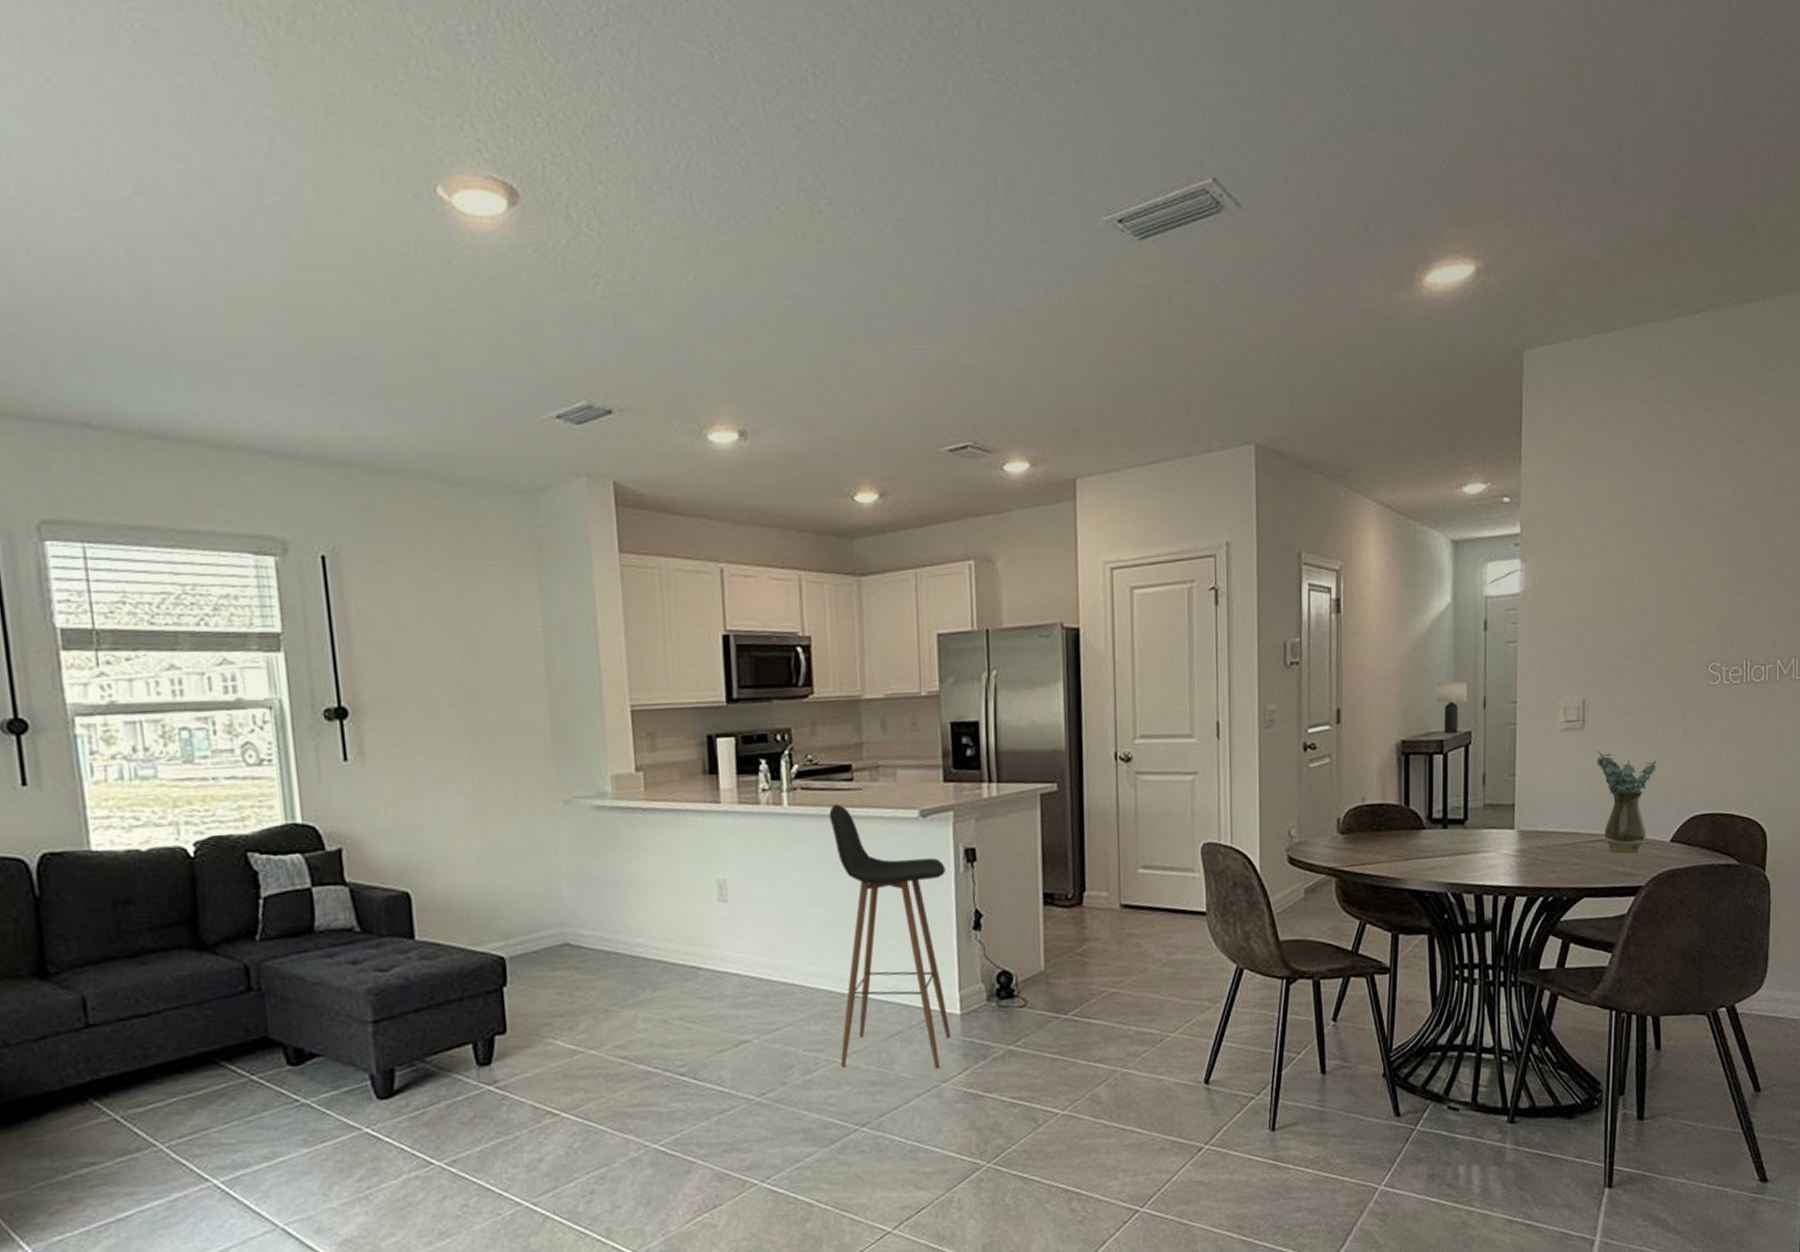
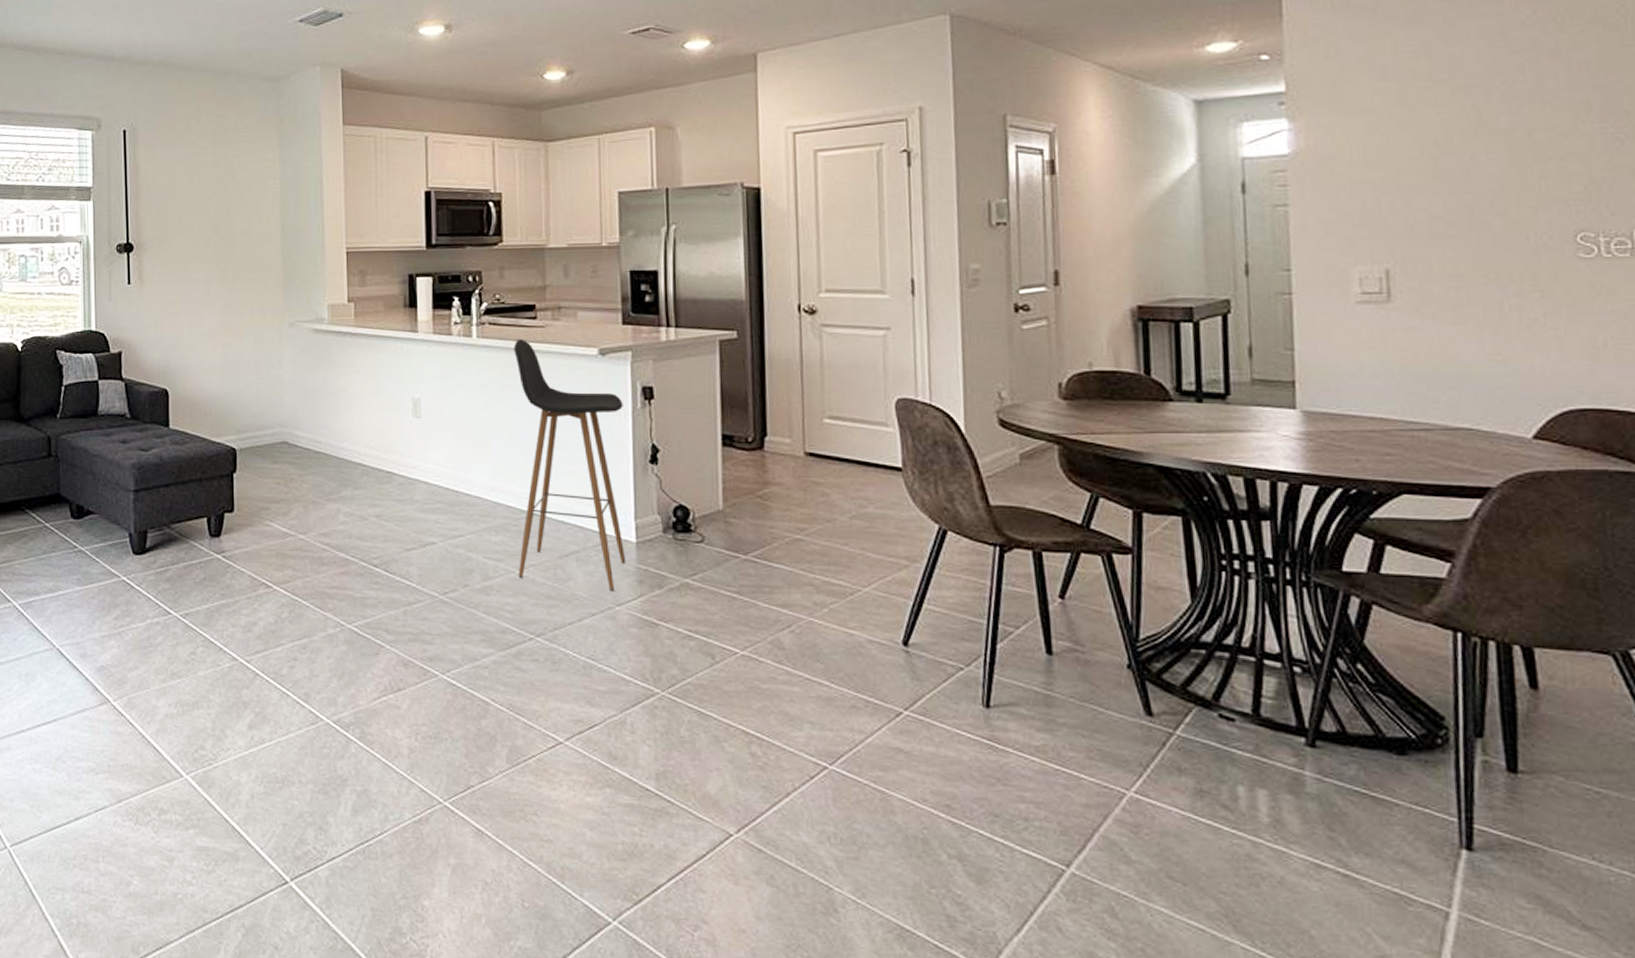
table lamp: present [1436,681,1468,734] -> none [1180,246,1224,302]
vase: present [1596,751,1656,854] -> none [1411,328,1504,449]

